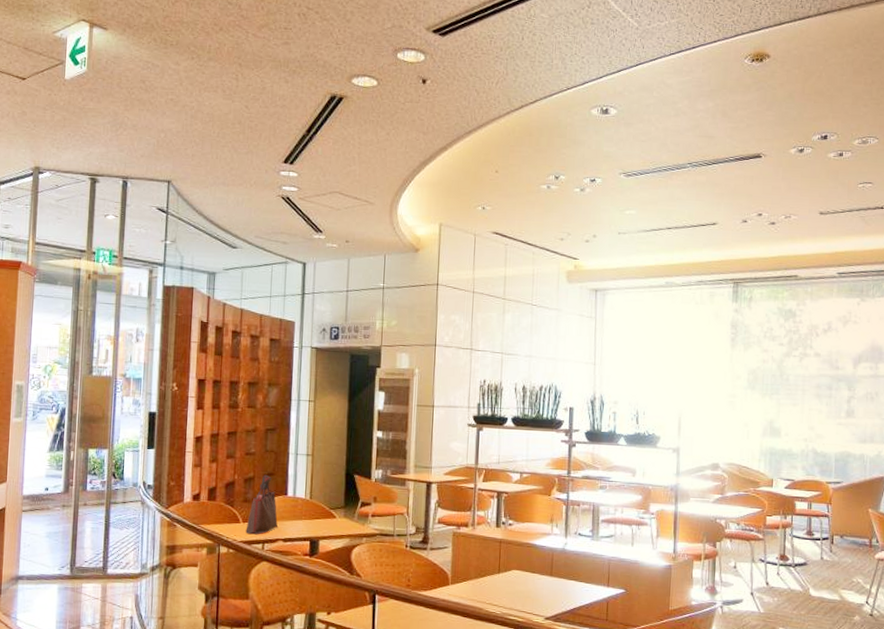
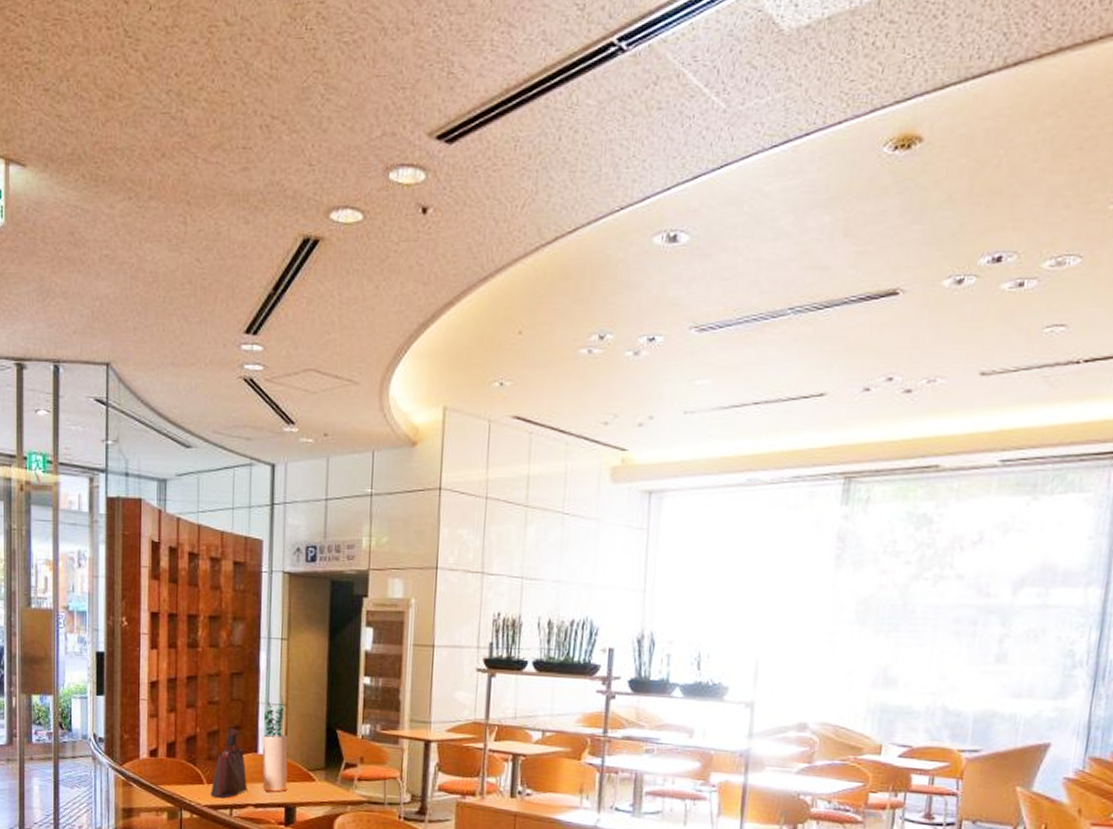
vase: none [291,448,313,528] -> present [262,697,288,792]

